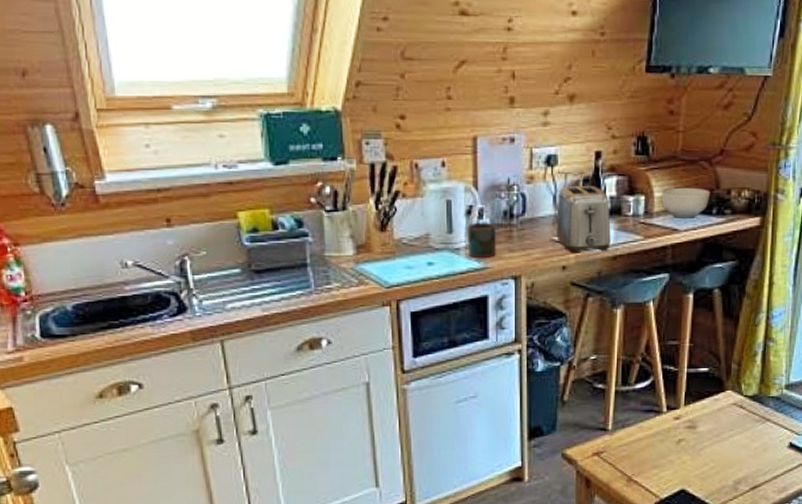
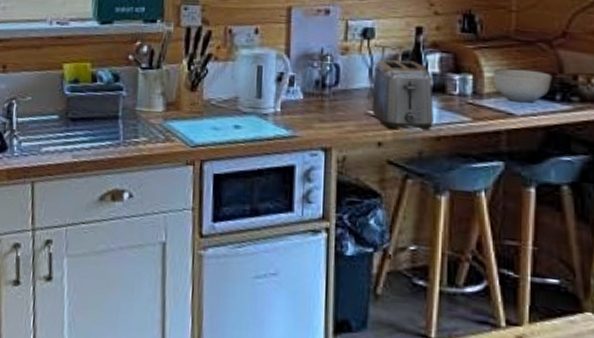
mug: present [467,222,497,258] -> none [276,89,308,126]

